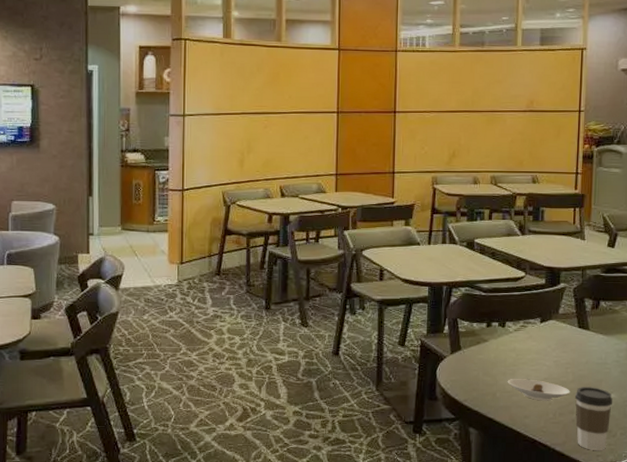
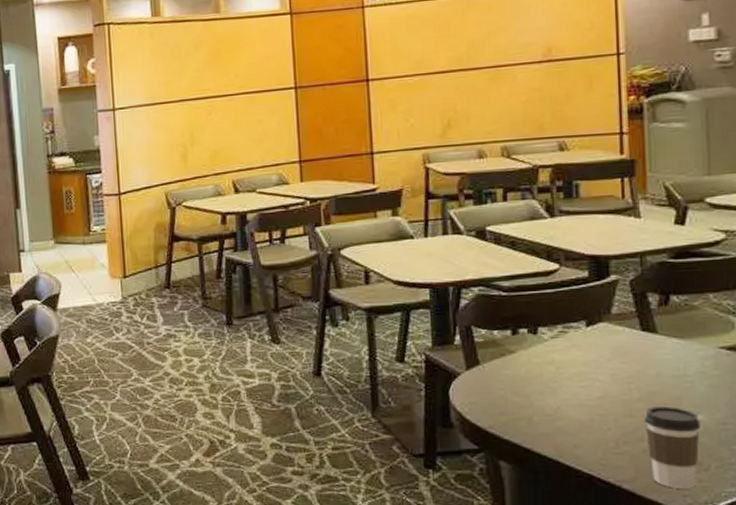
saucer: present [507,379,570,401] -> none [546,398,637,426]

